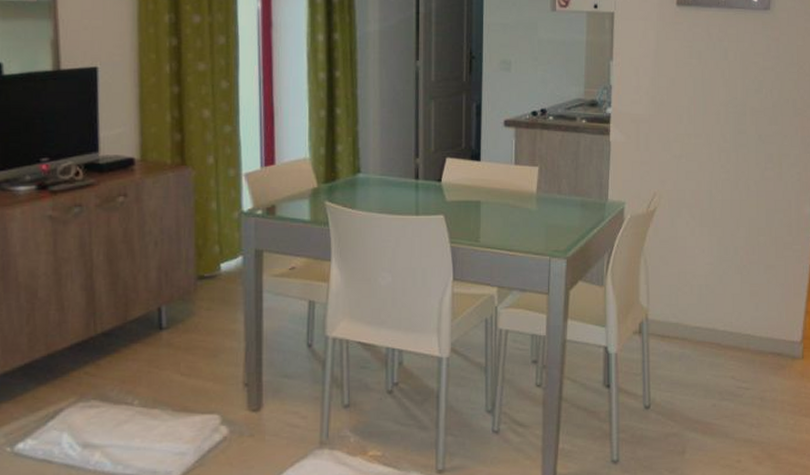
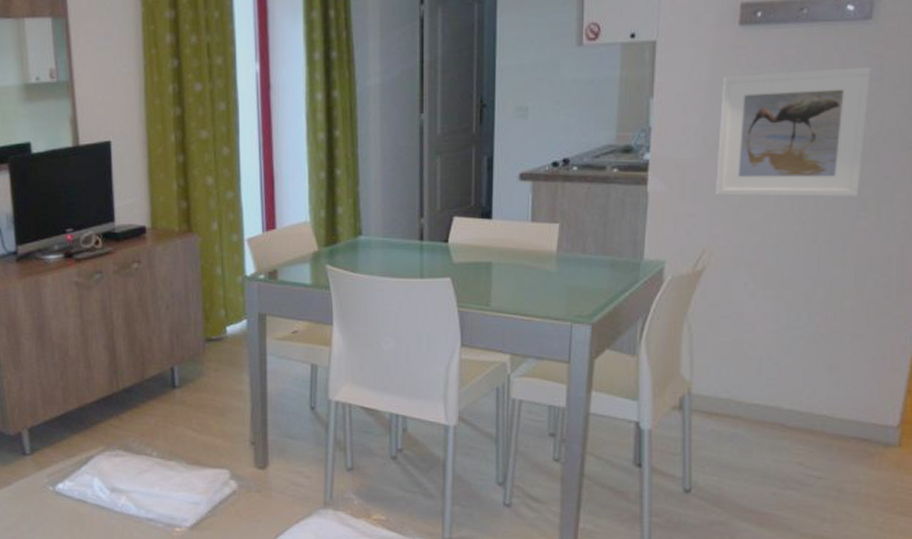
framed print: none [662,46,771,152] -> present [716,66,871,198]

